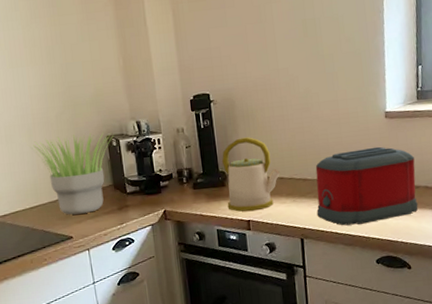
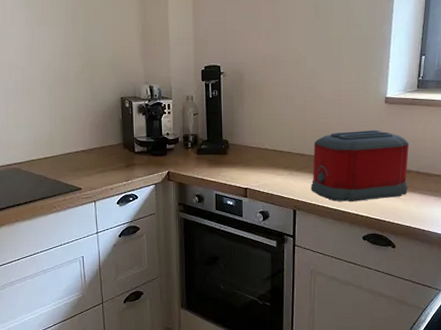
potted plant: present [31,133,113,215] -> none [50,93,127,168]
kettle: present [222,137,280,212] -> none [227,110,280,180]

